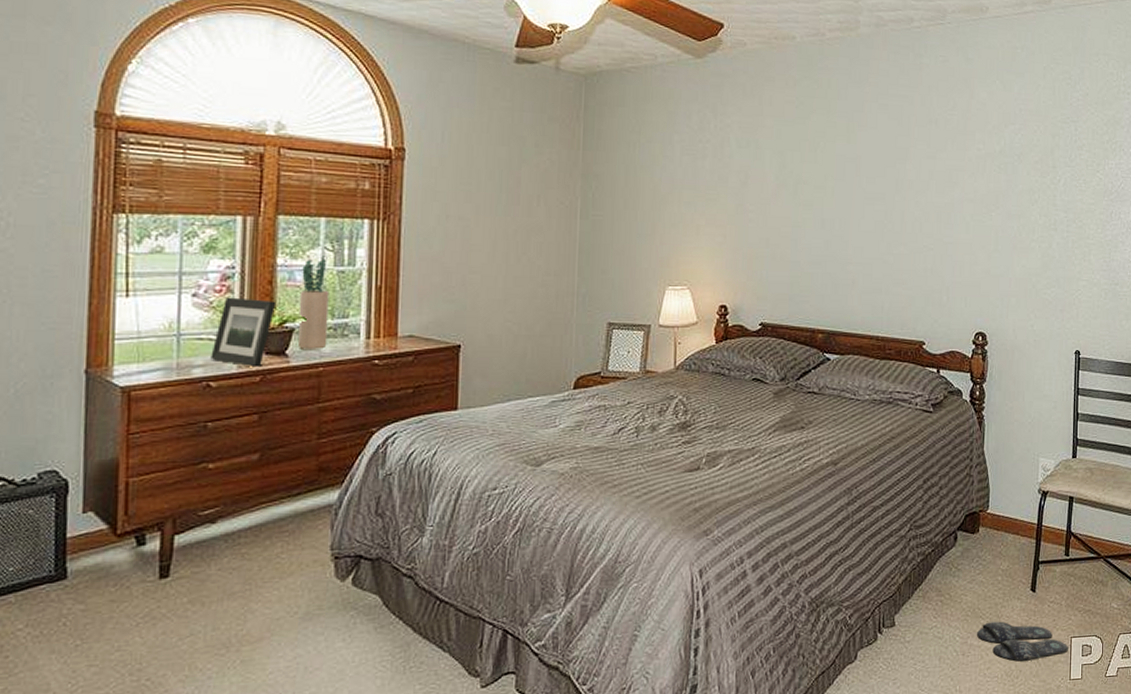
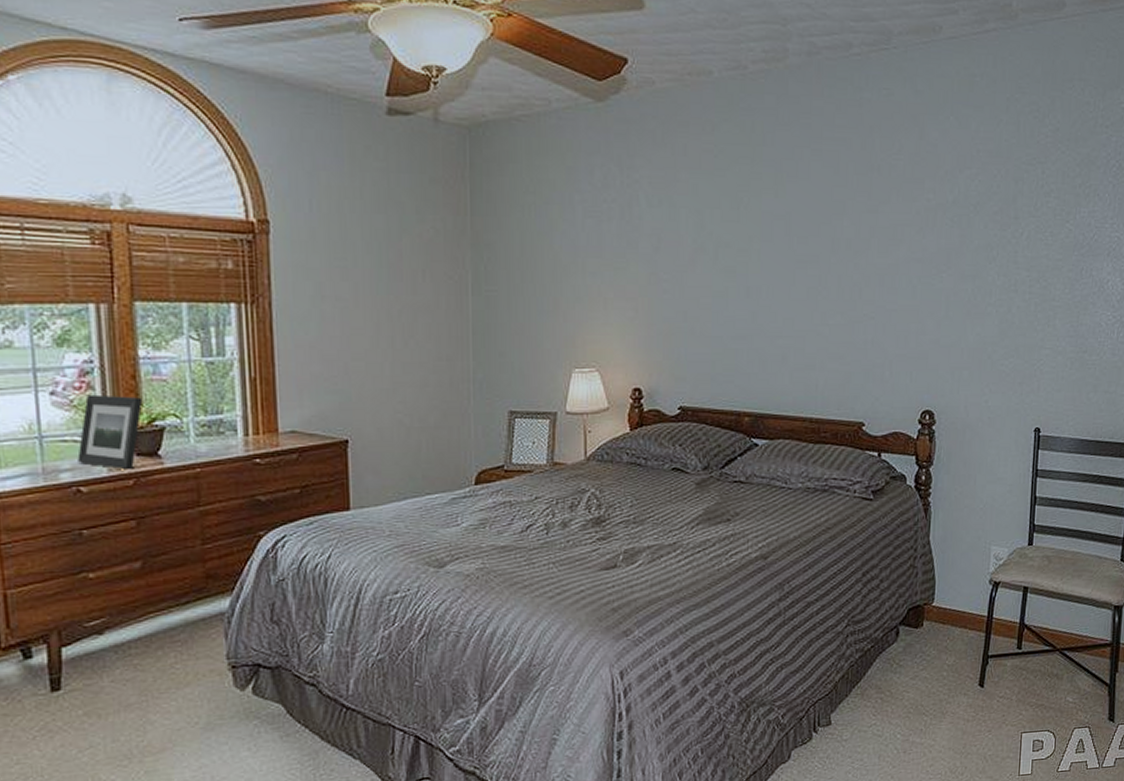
vase: present [297,251,329,349] -> none [166,340,202,449]
slippers: present [977,621,1069,662] -> none [920,717,1019,758]

